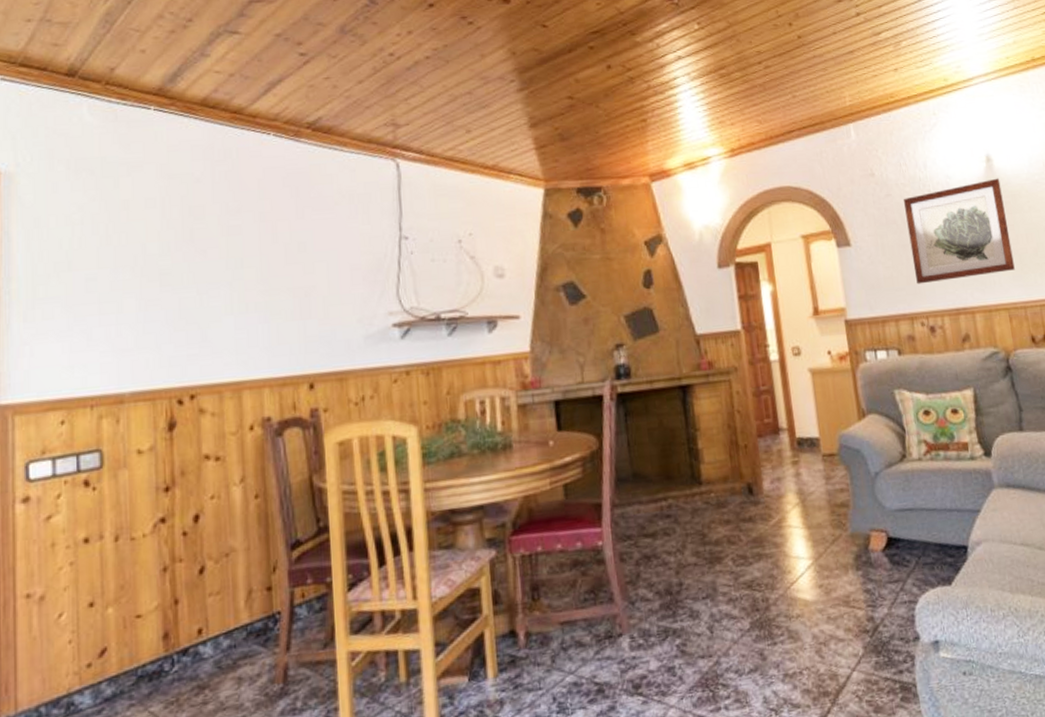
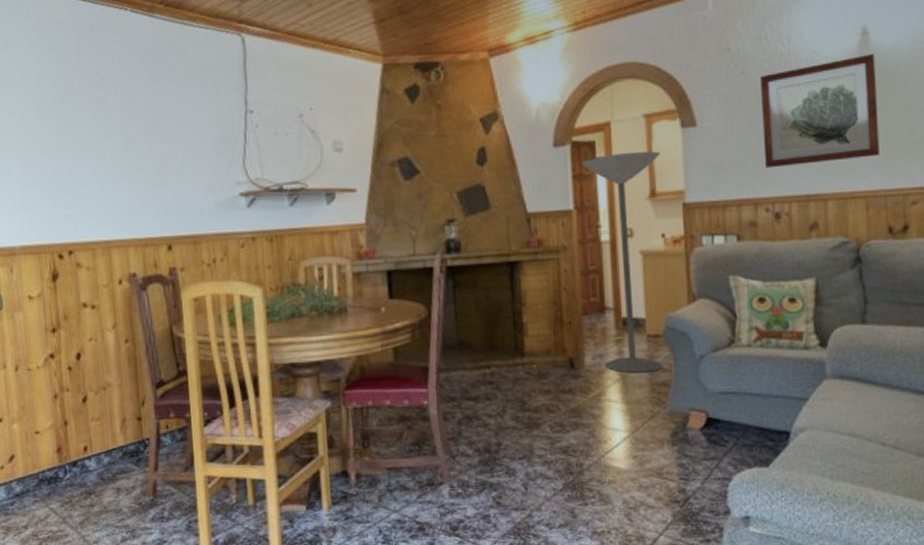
floor lamp: none [746,270,841,496] -> present [581,150,664,373]

